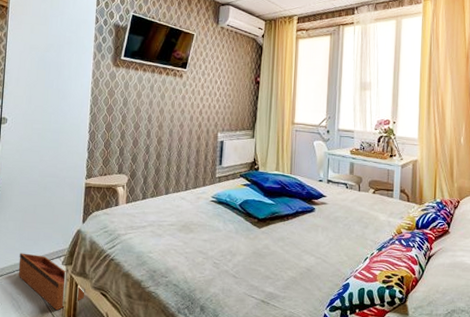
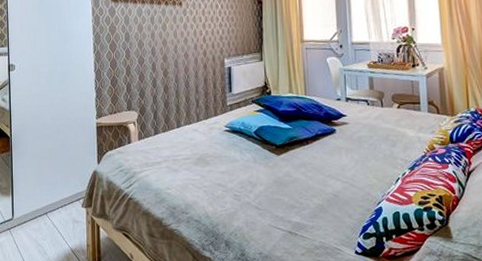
storage bin: present [18,253,85,311] -> none [40,198,108,254]

